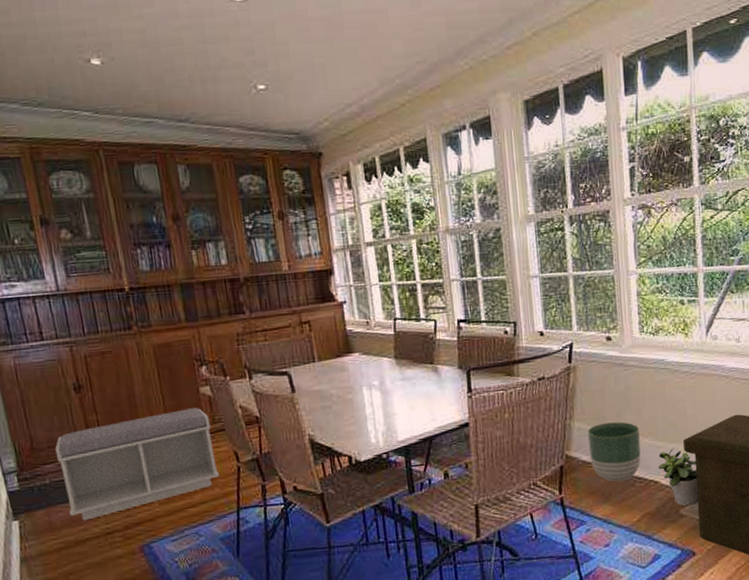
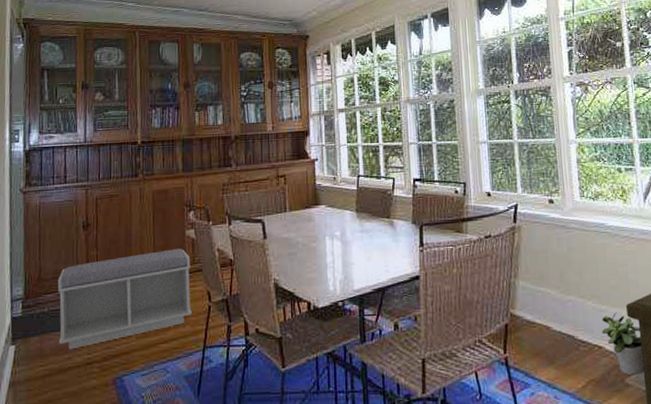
planter: present [587,422,641,482] -> none [531,283,585,345]

